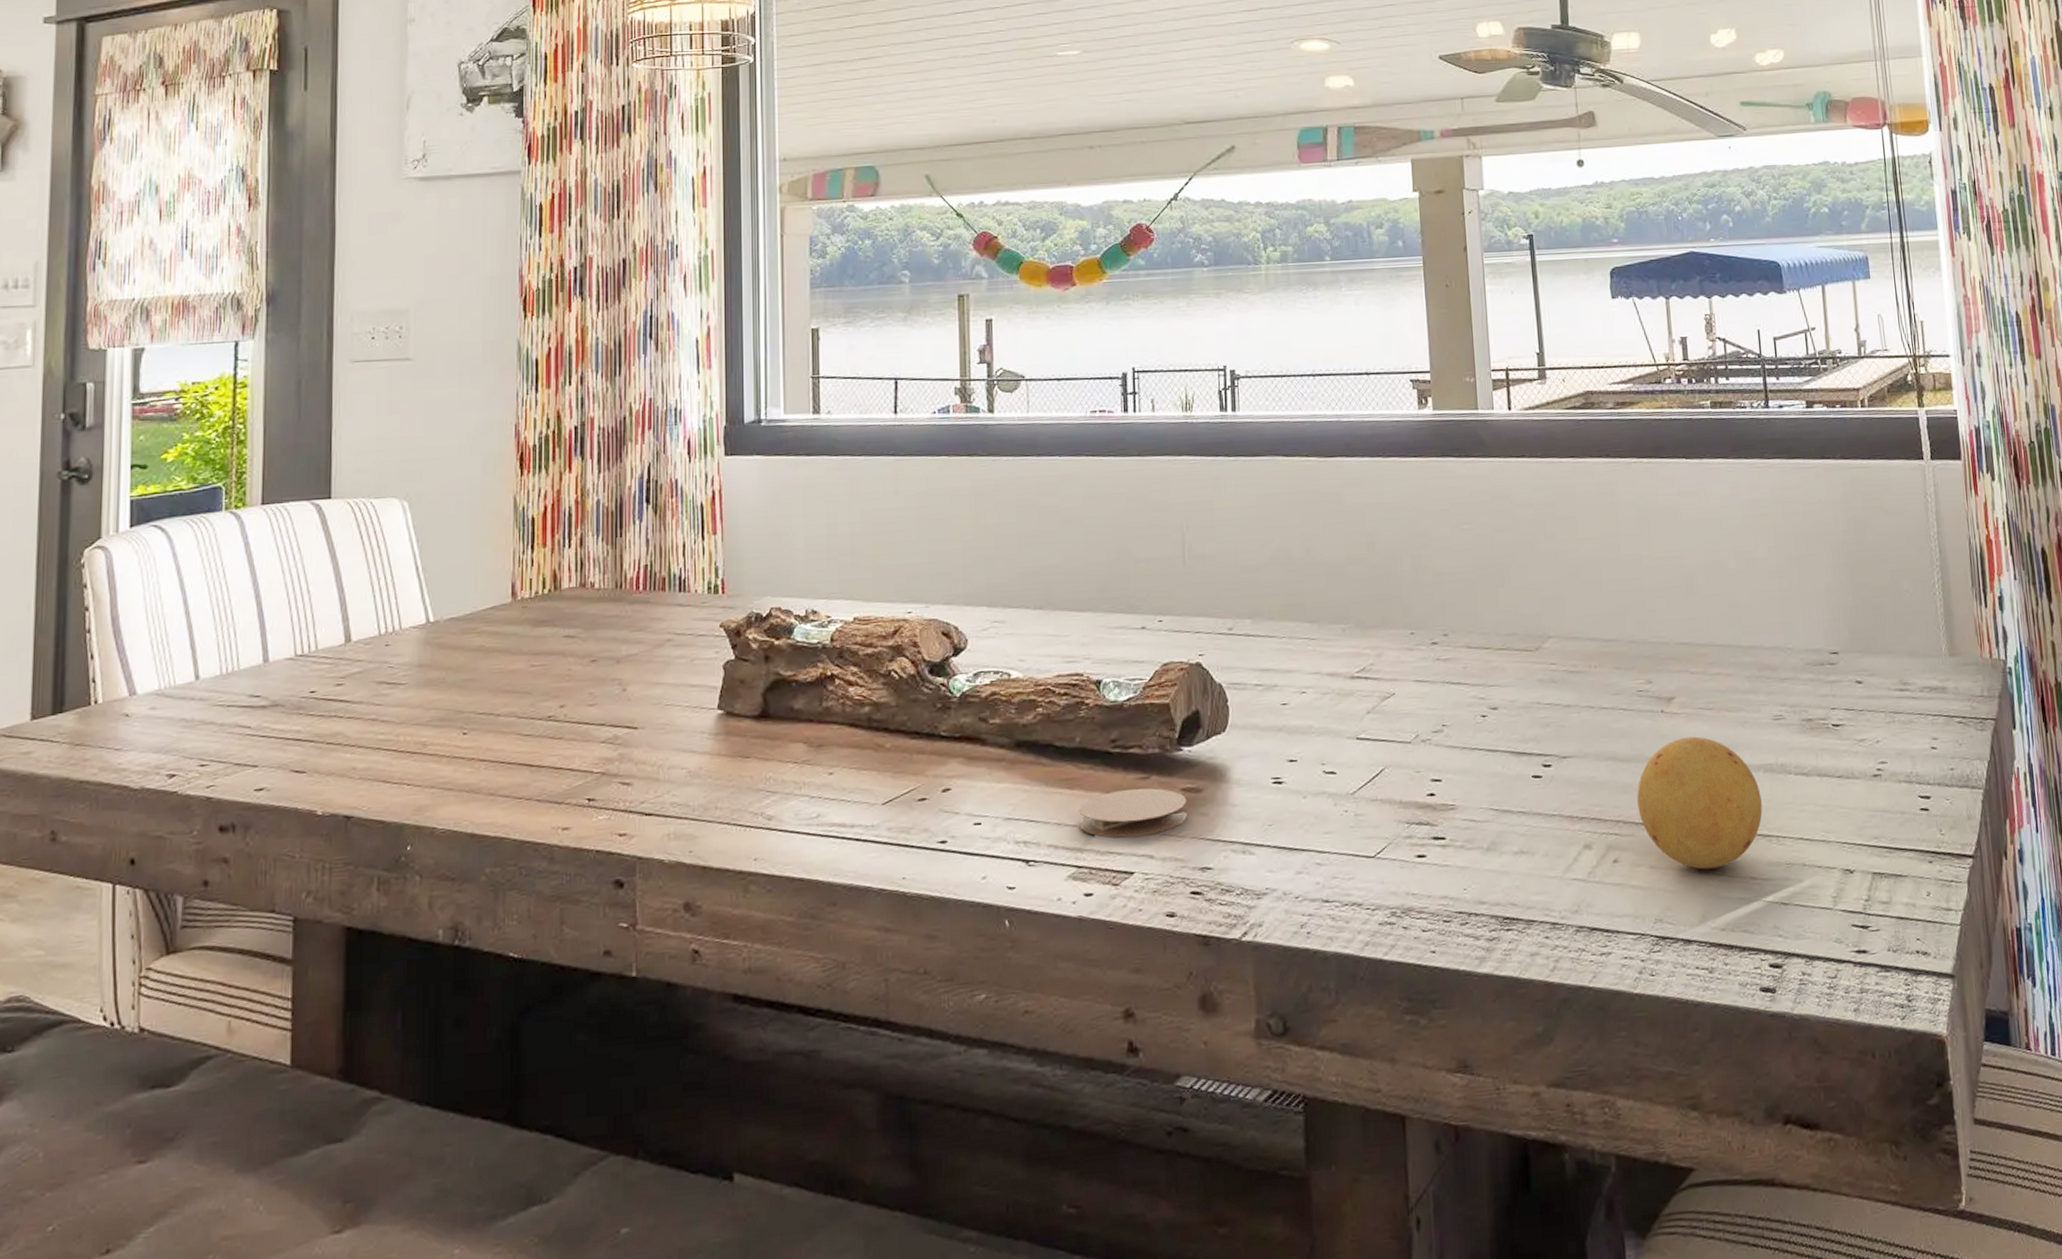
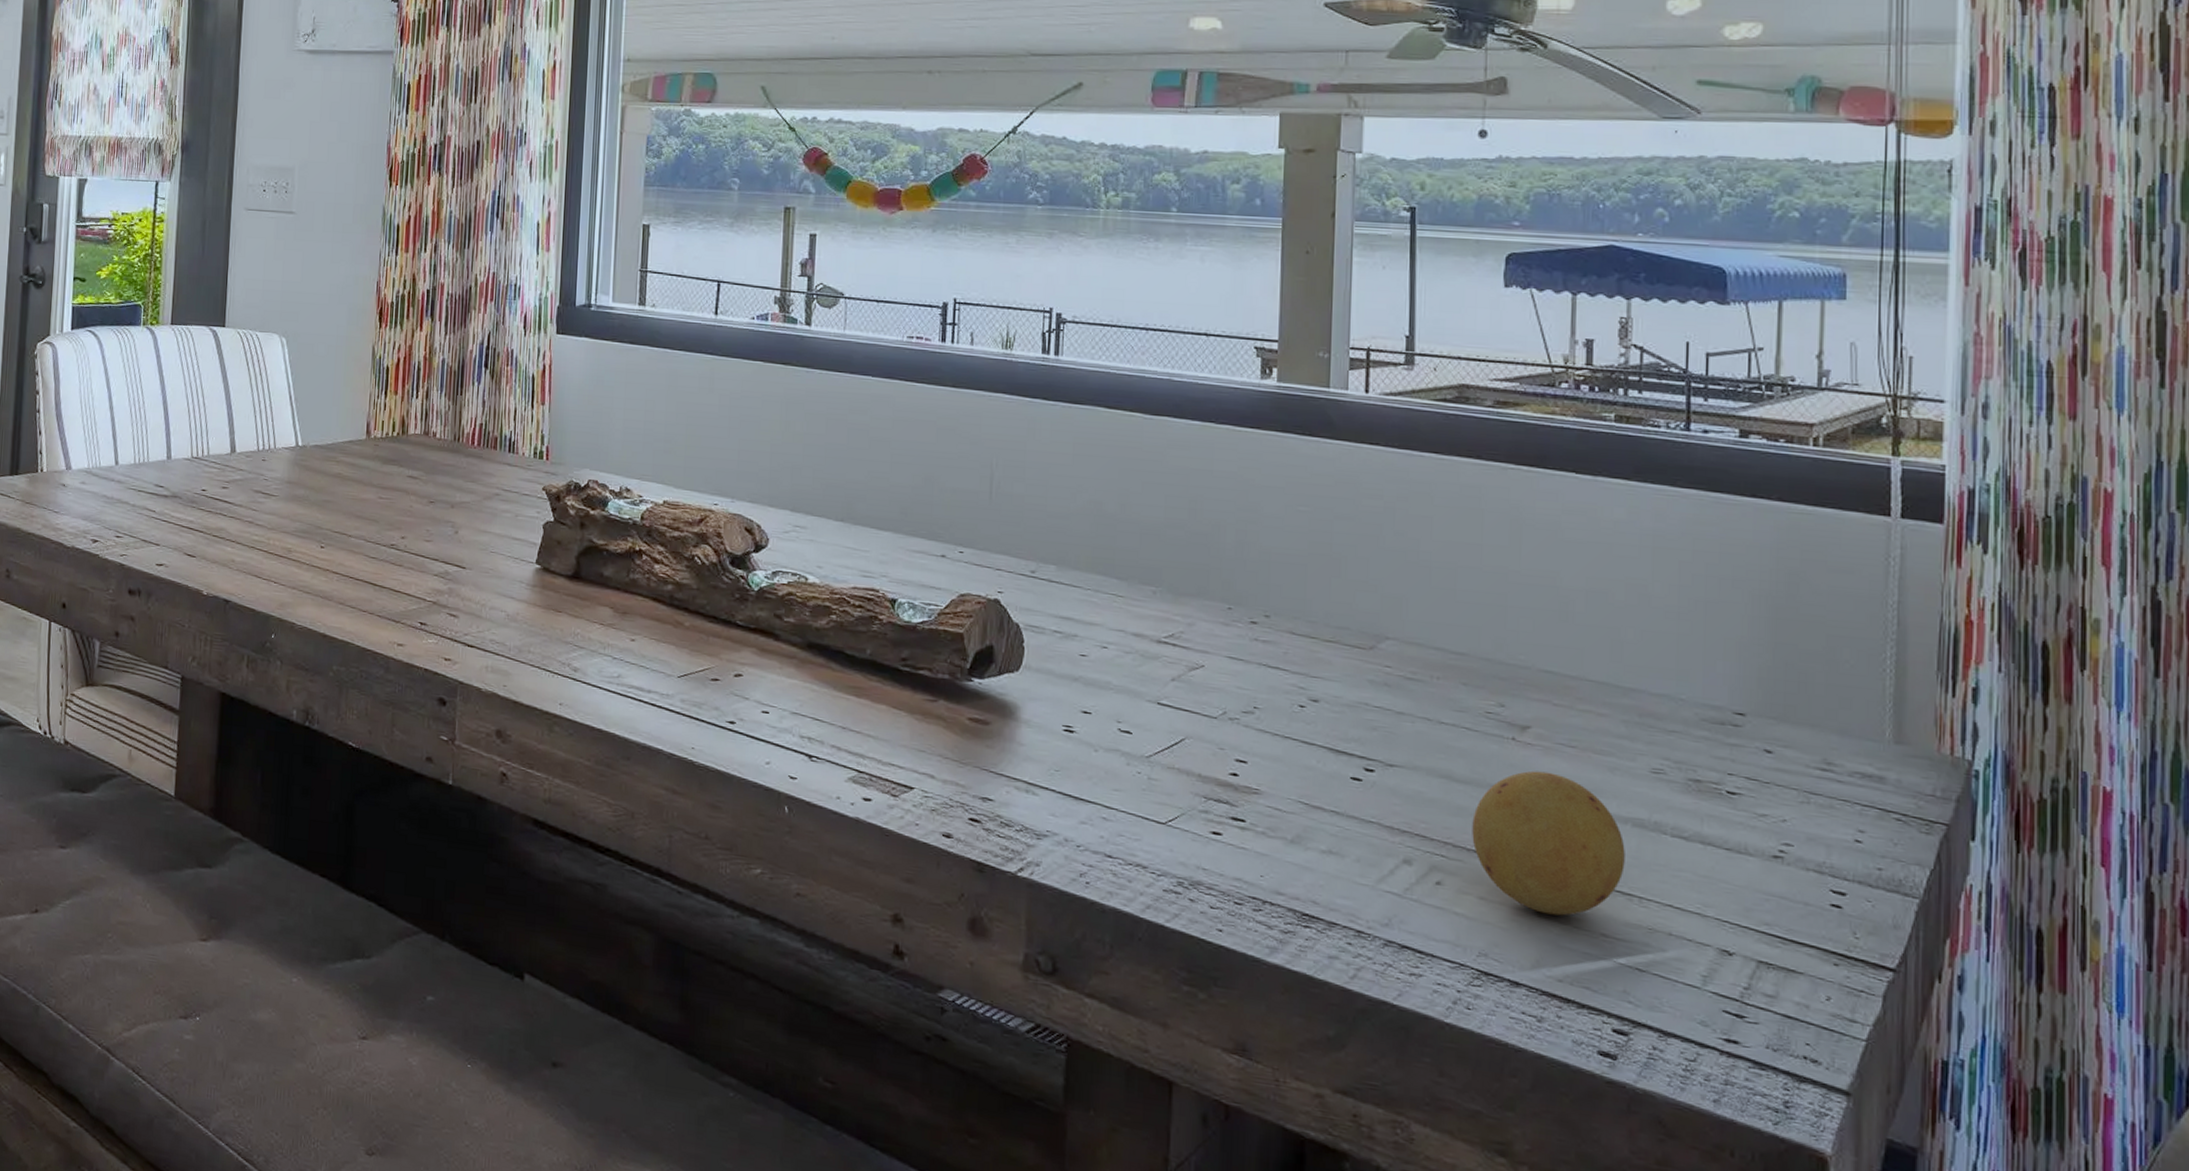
coaster: present [1079,788,1187,838] -> none [863,707,972,757]

